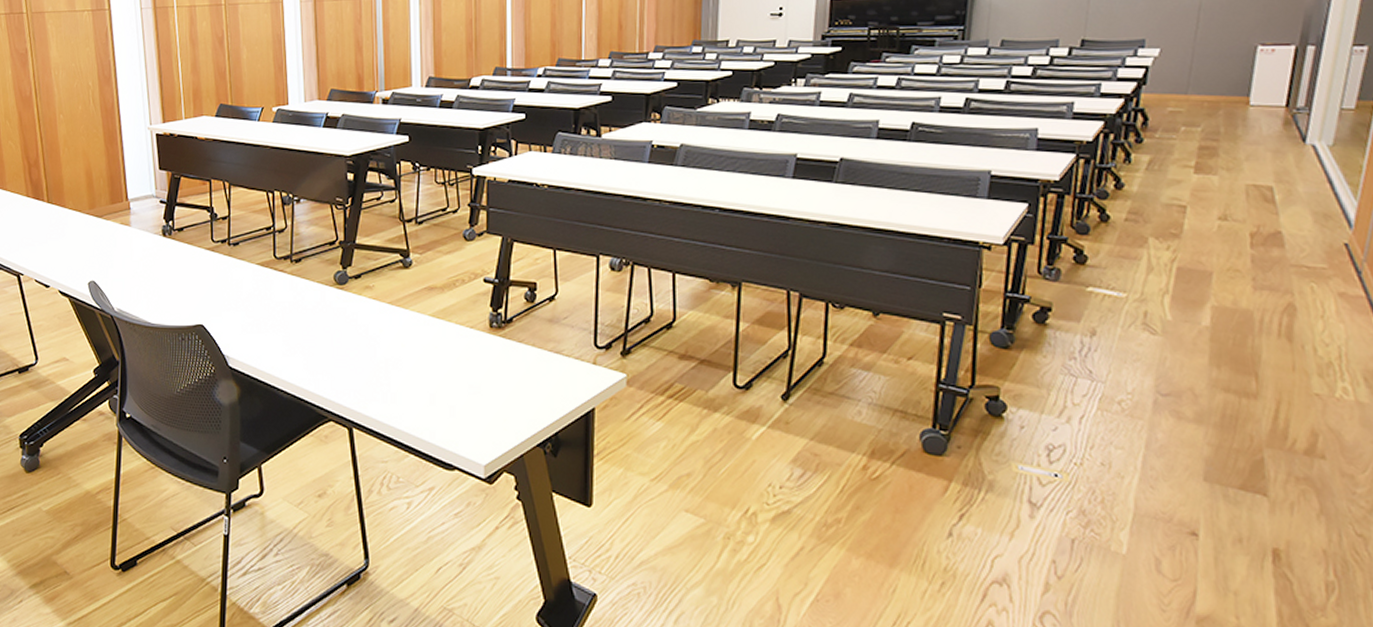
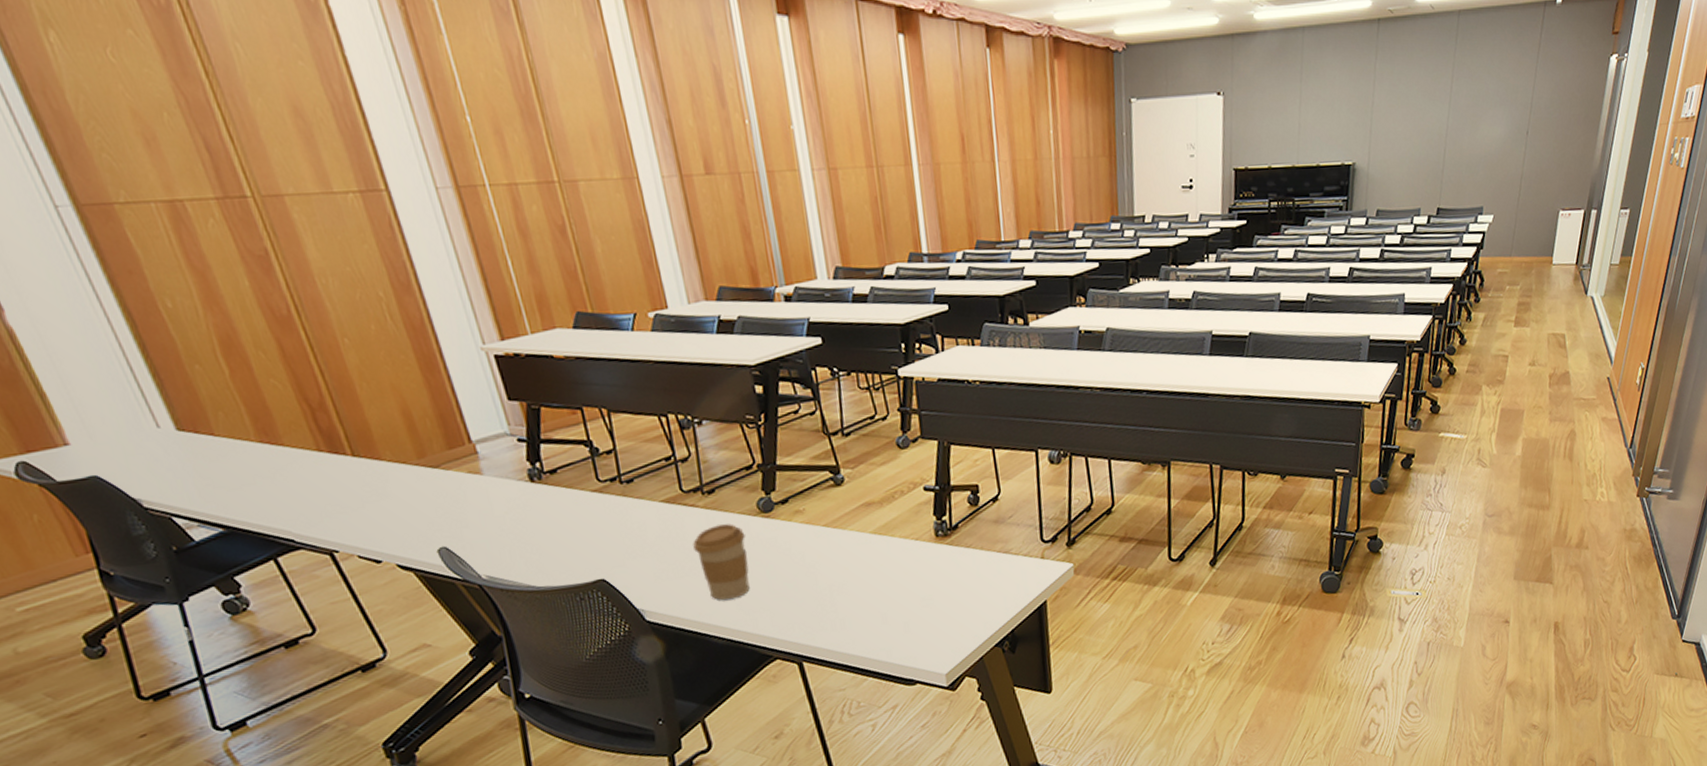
coffee cup: none [277,291,320,358] -> present [693,524,750,600]

